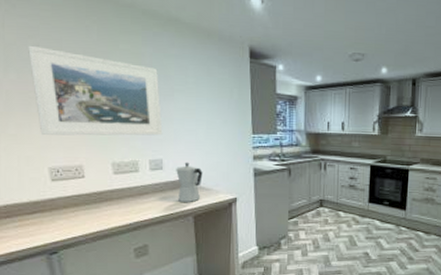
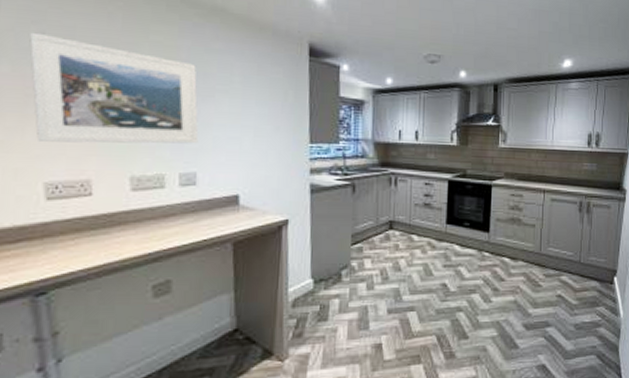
moka pot: present [176,162,203,202] -> none [213,176,247,225]

